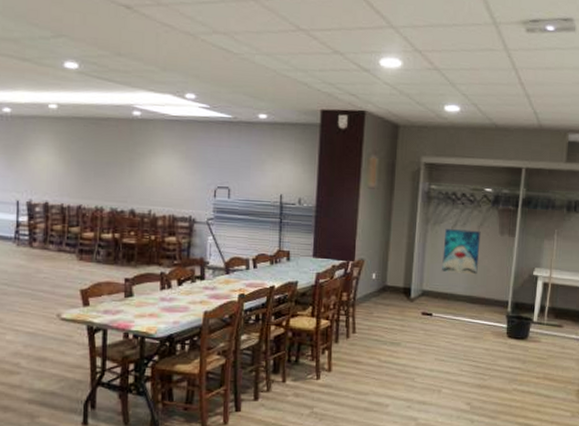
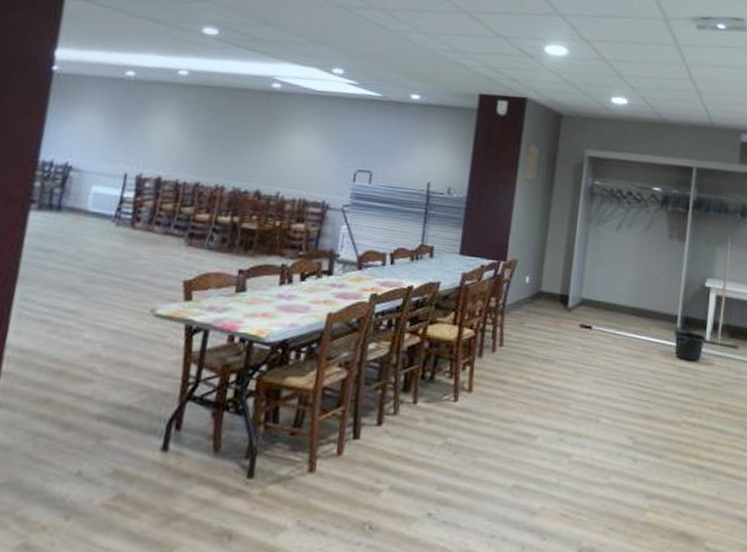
wall art: present [442,228,481,275] -> none [604,229,648,283]

